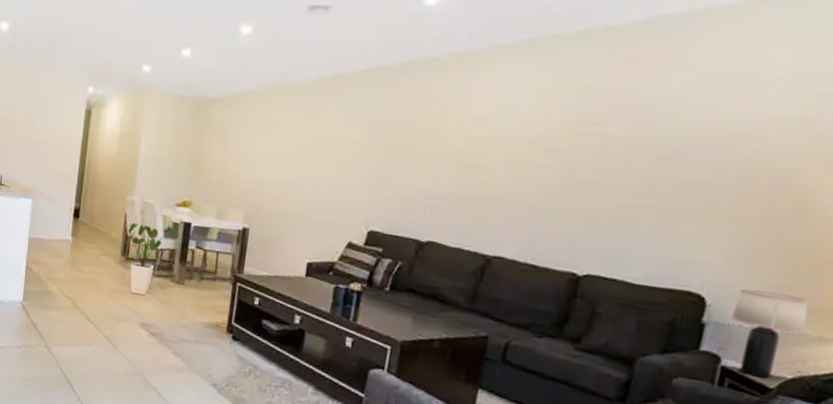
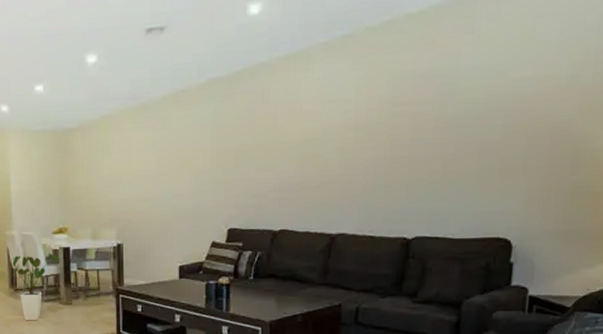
table lamp: present [731,288,810,380] -> none [532,226,591,301]

